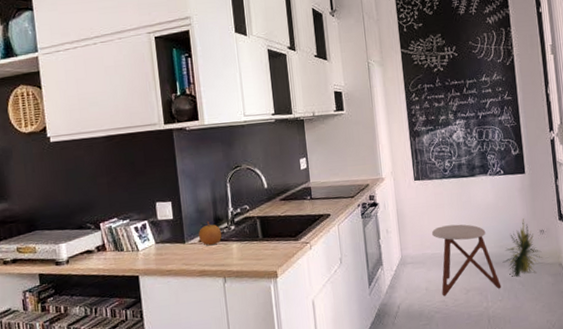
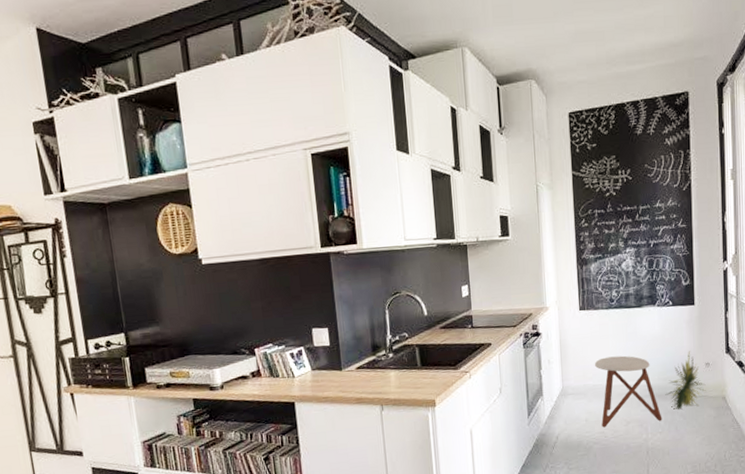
fruit: present [198,222,222,246] -> none [355,349,380,374]

